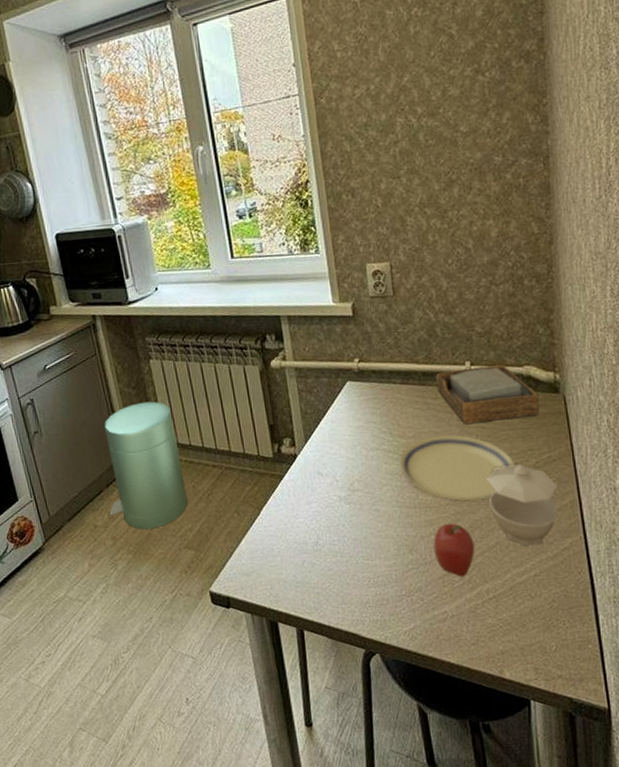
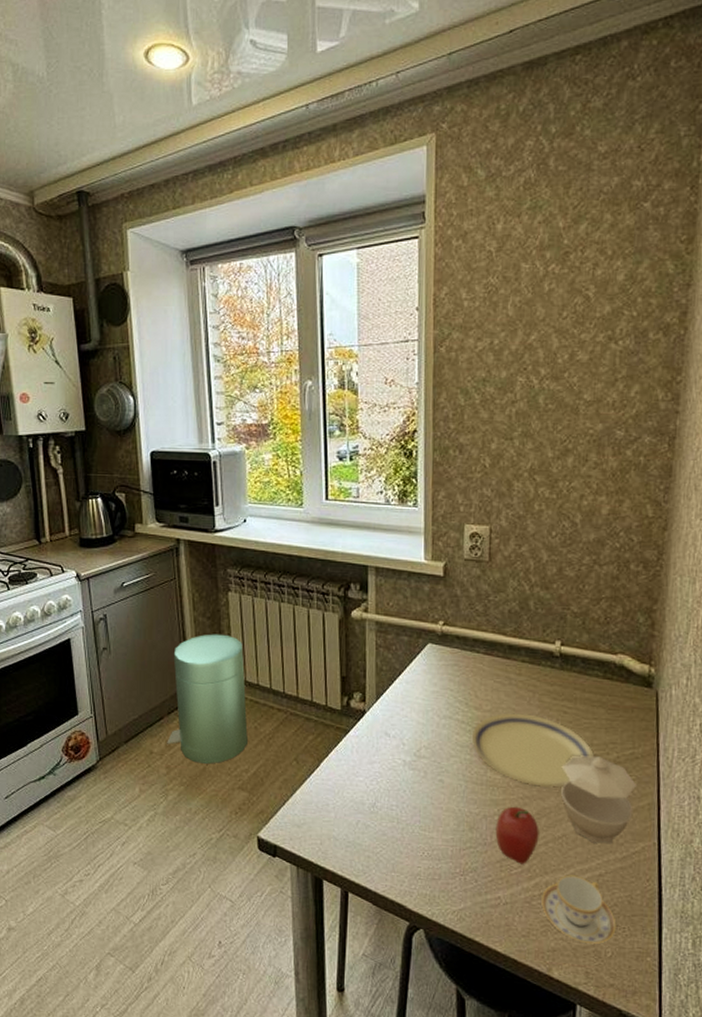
napkin holder: present [435,365,540,424] -> none [521,648,630,708]
teacup: none [485,579,557,642] -> present [541,875,617,945]

